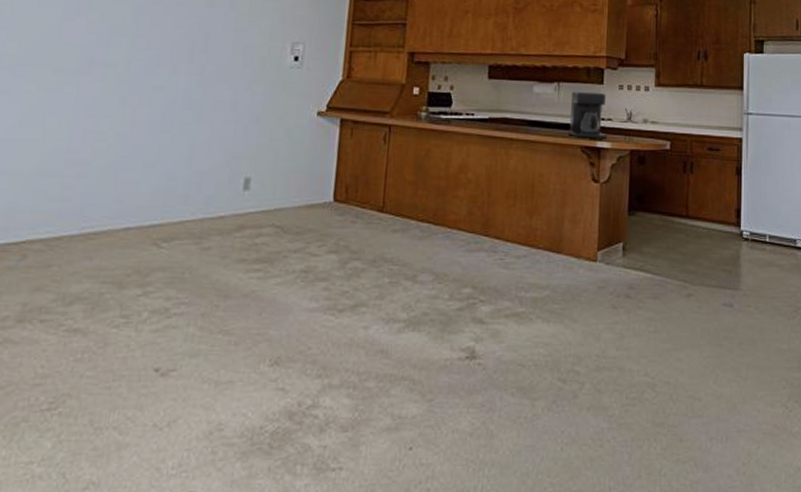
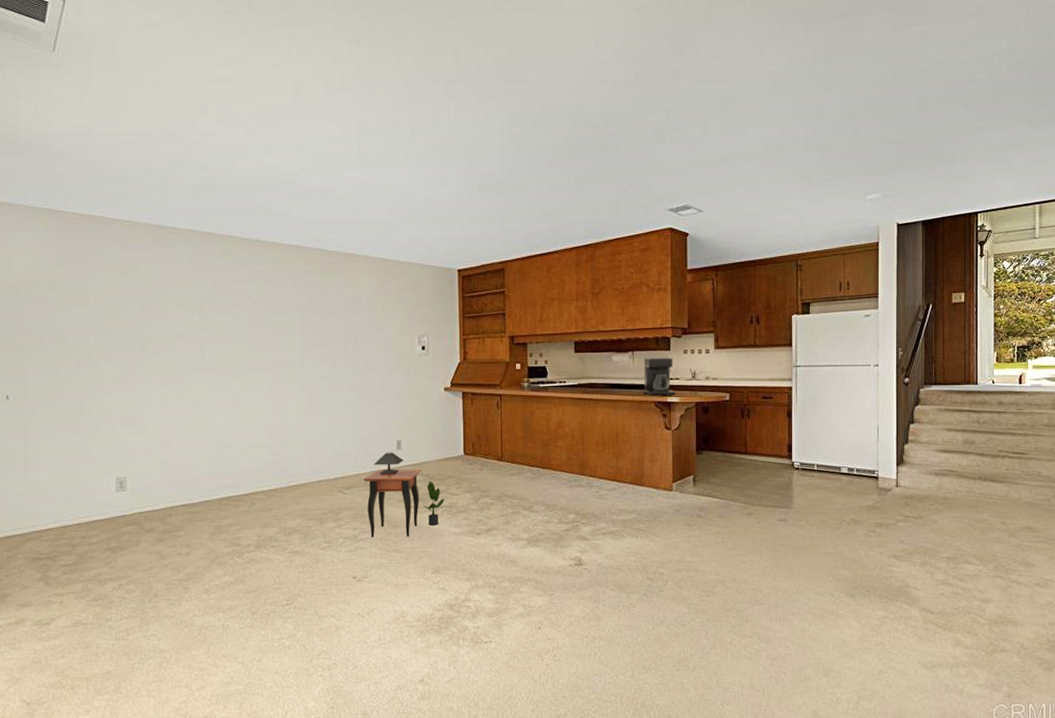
side table: none [189,192,274,313] -> present [364,452,422,538]
potted plant: none [268,235,300,297] -> present [423,481,445,526]

